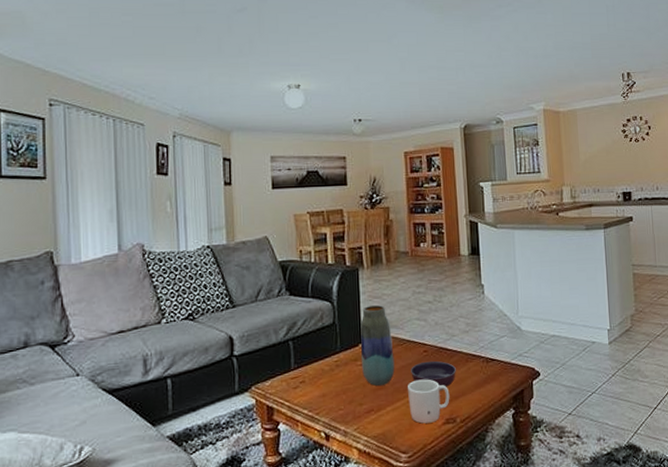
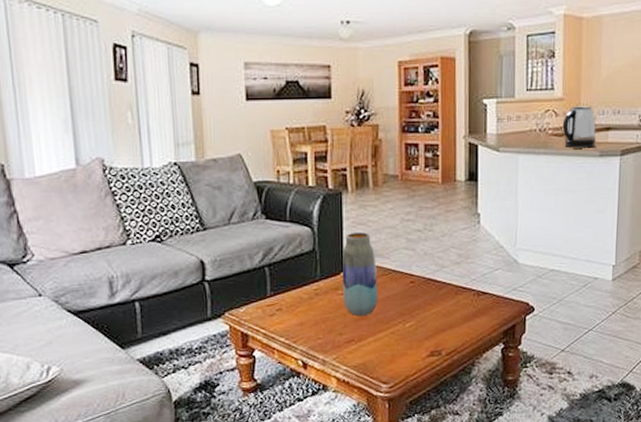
mug: present [408,379,450,424] -> none [392,310,436,355]
bowl: present [411,360,456,392] -> none [395,292,444,324]
kettle: none [550,186,581,224] -> present [562,106,596,149]

